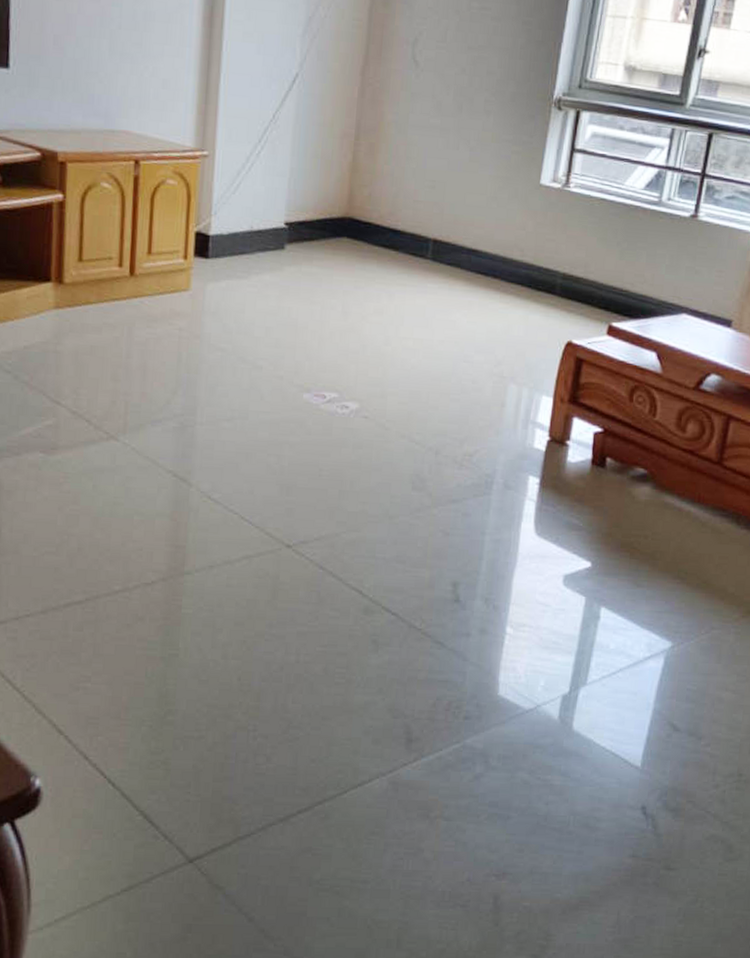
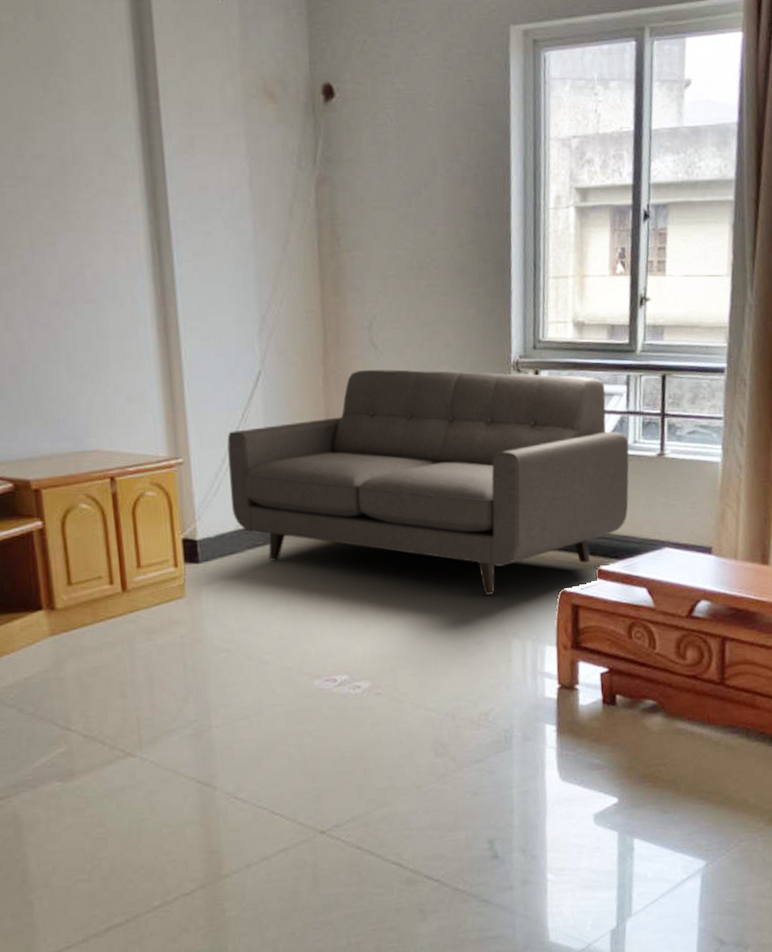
sofa: none [248,86,662,335] -> present [227,369,629,595]

